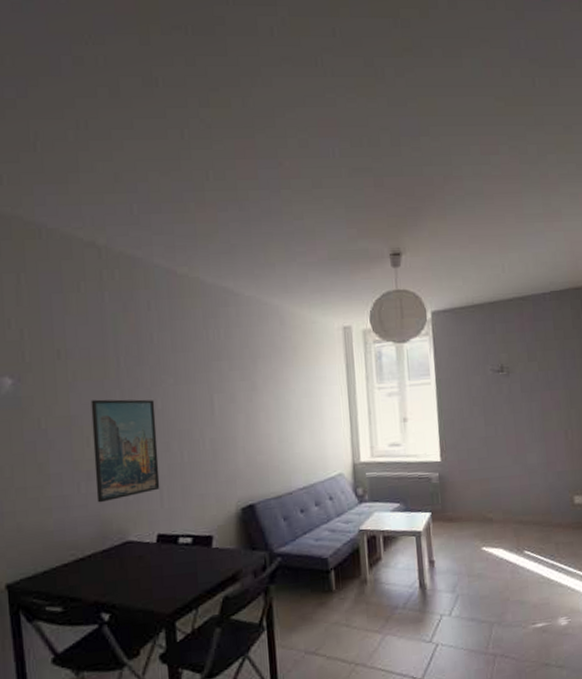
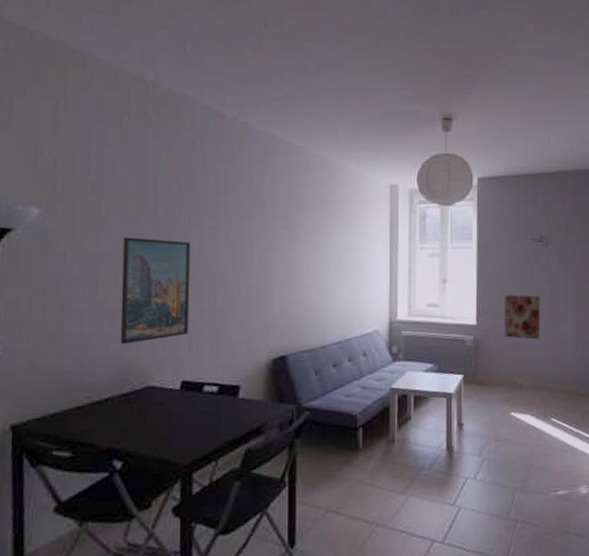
wall art: none [467,427,507,473] -> present [504,295,541,340]

